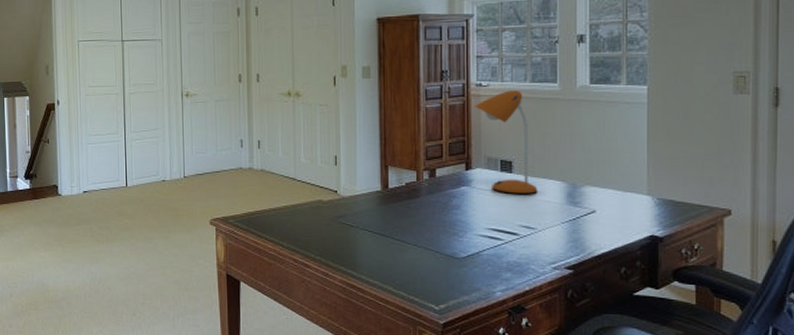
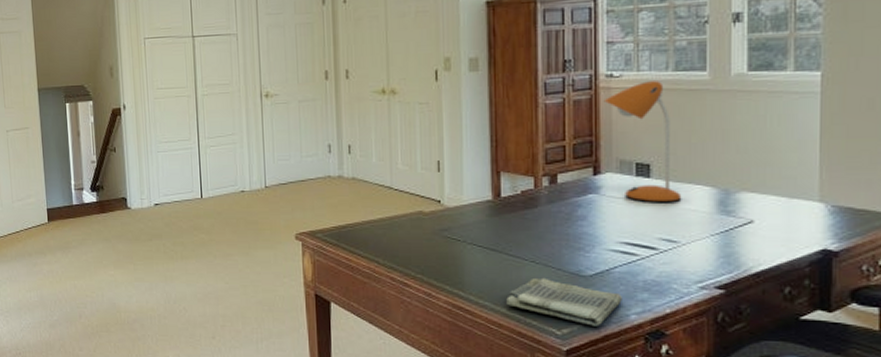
dish towel: none [393,259,489,302] -> present [506,277,622,326]

